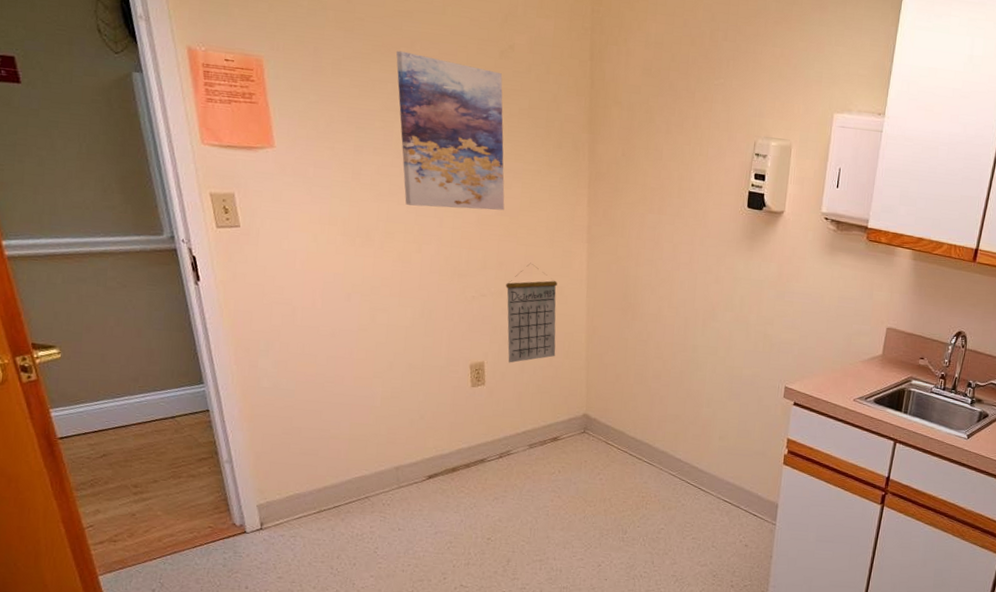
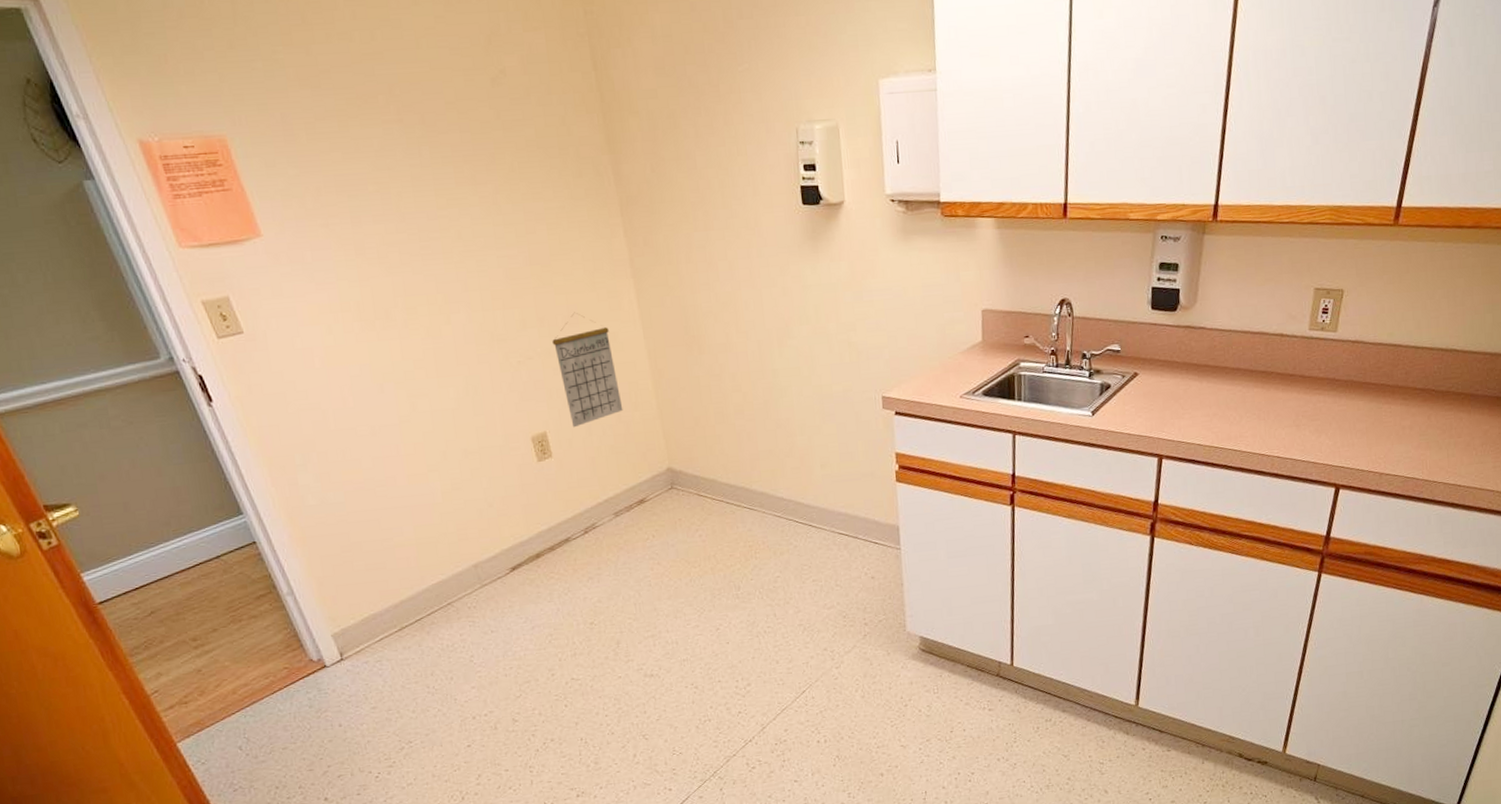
wall art: present [395,50,505,211] -> none [373,99,533,273]

